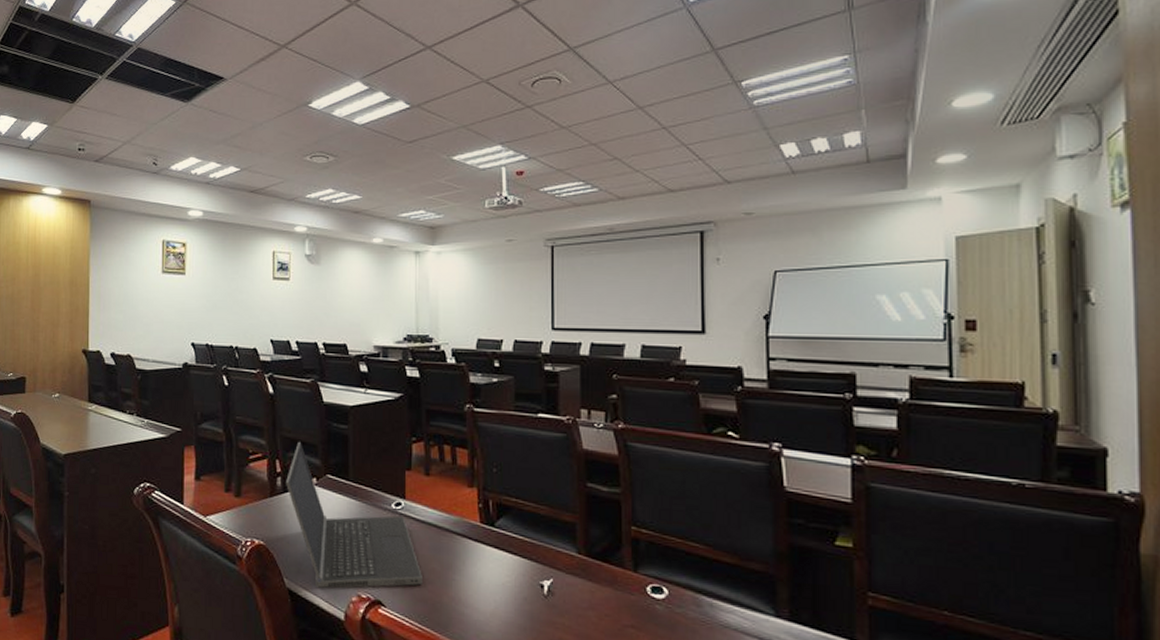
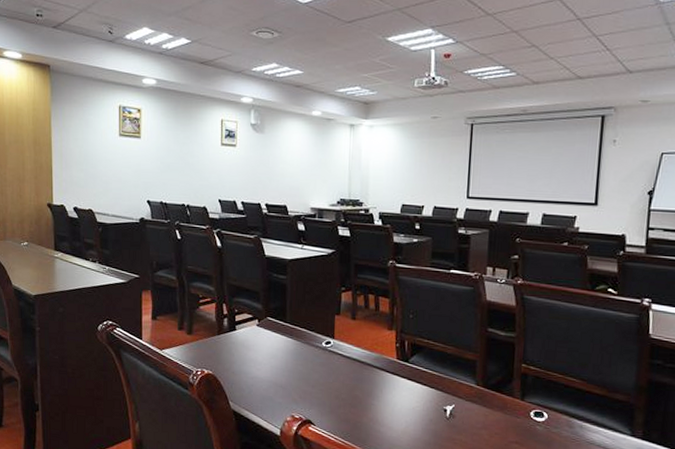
laptop computer: present [286,441,422,588] -> none [232,288,346,410]

